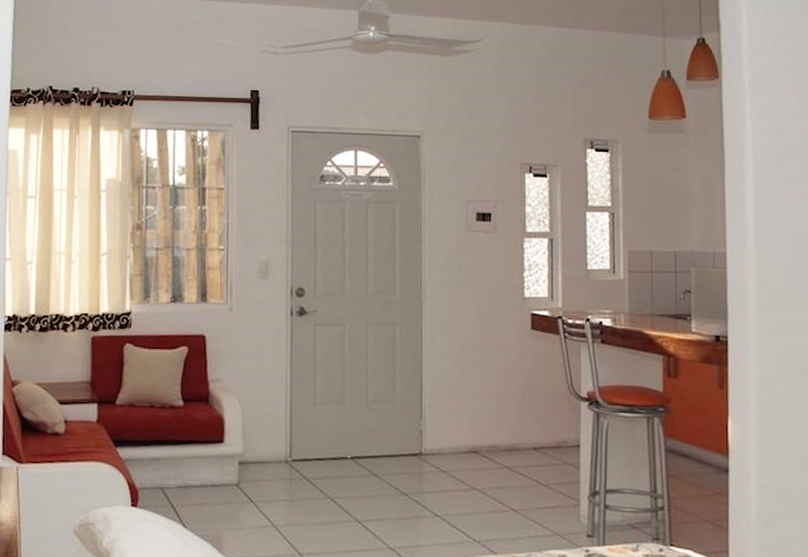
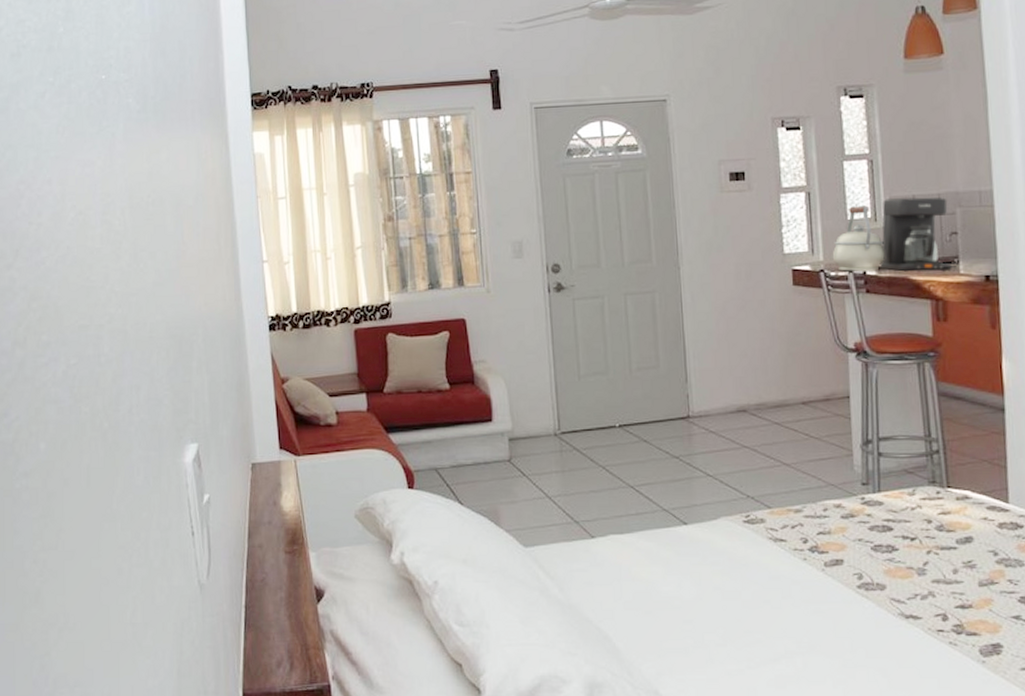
kettle: none [570,256,621,323] -> present [832,205,885,272]
coffee maker: none [617,252,684,329] -> present [881,197,952,272]

